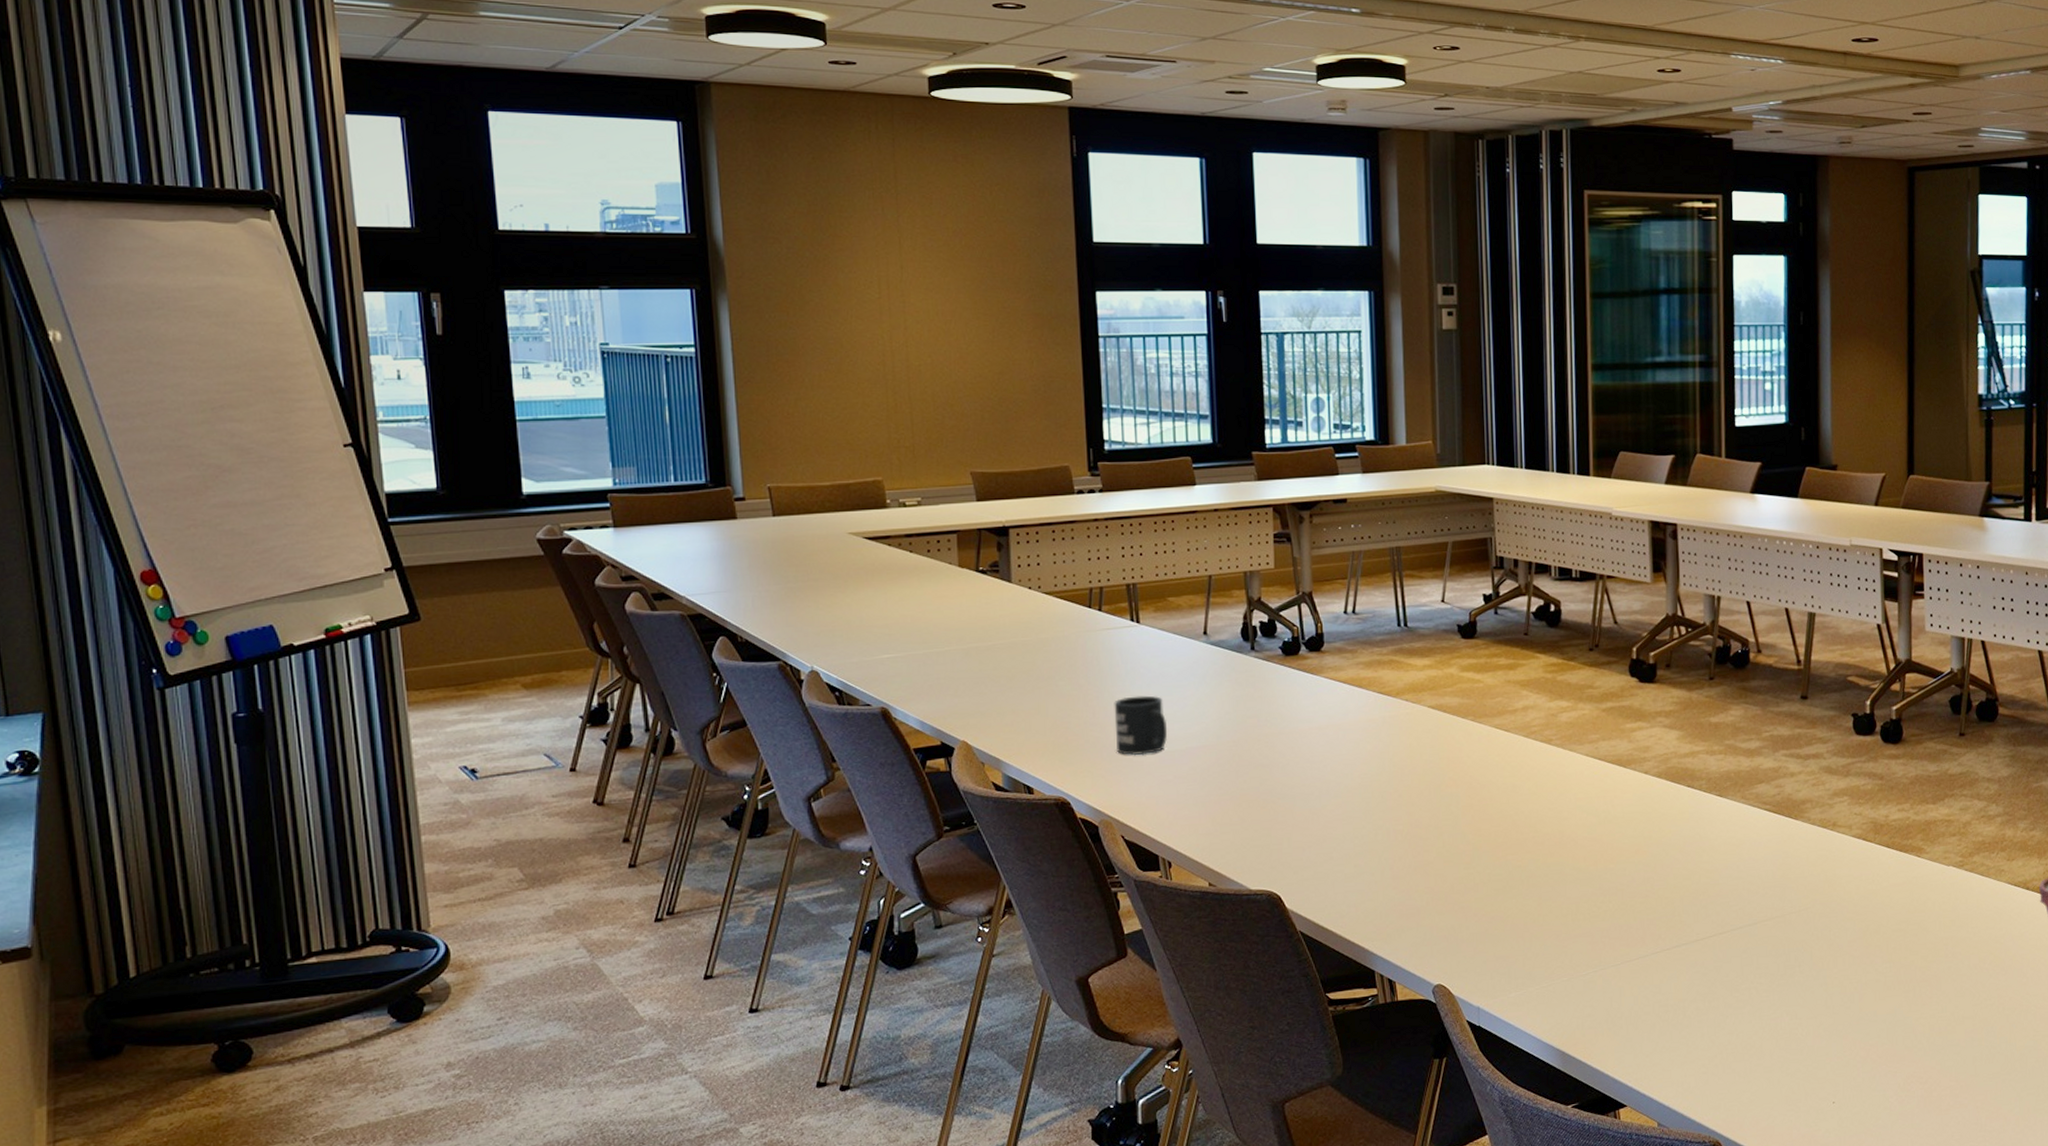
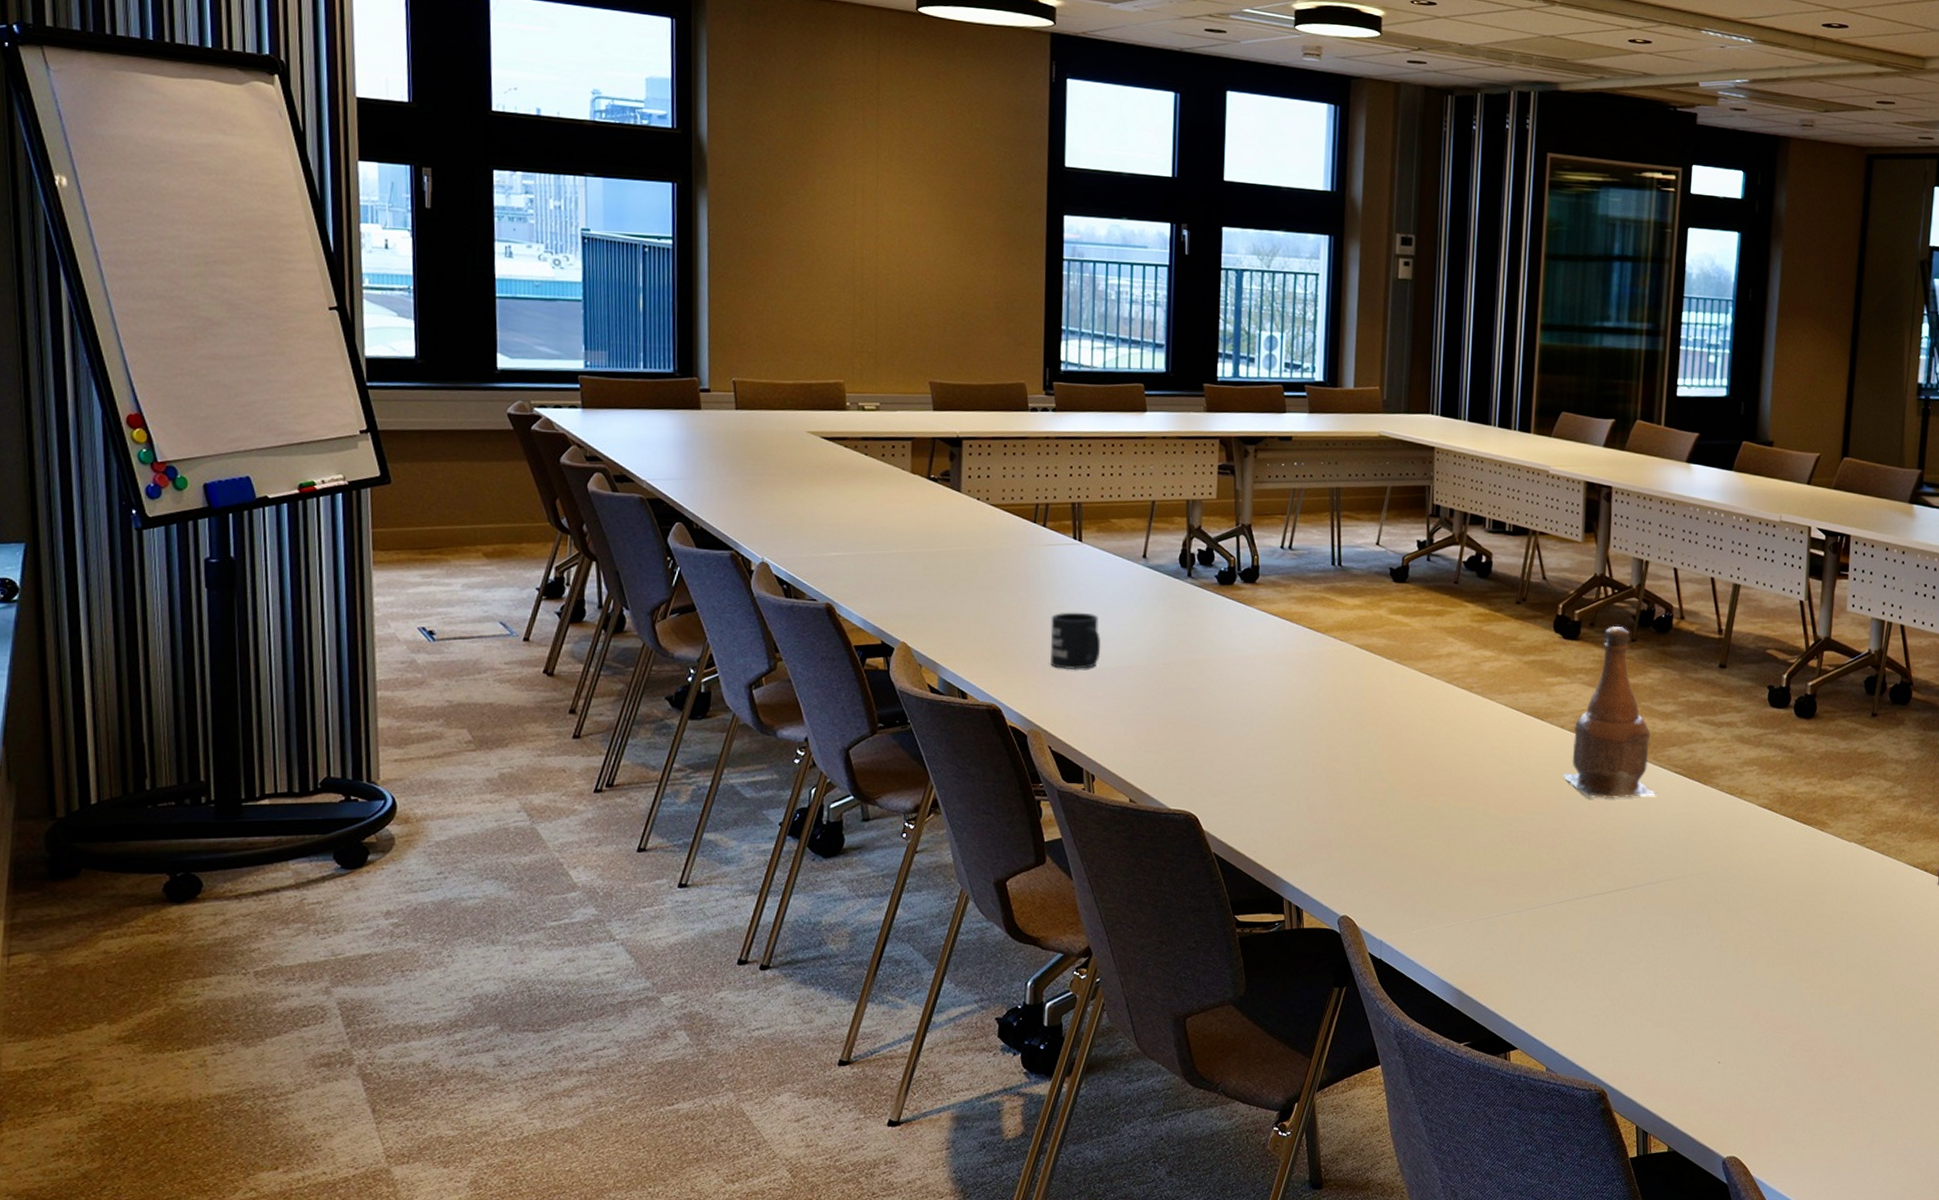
bottle: none [1650,665,1748,843] -> present [1562,625,1657,799]

